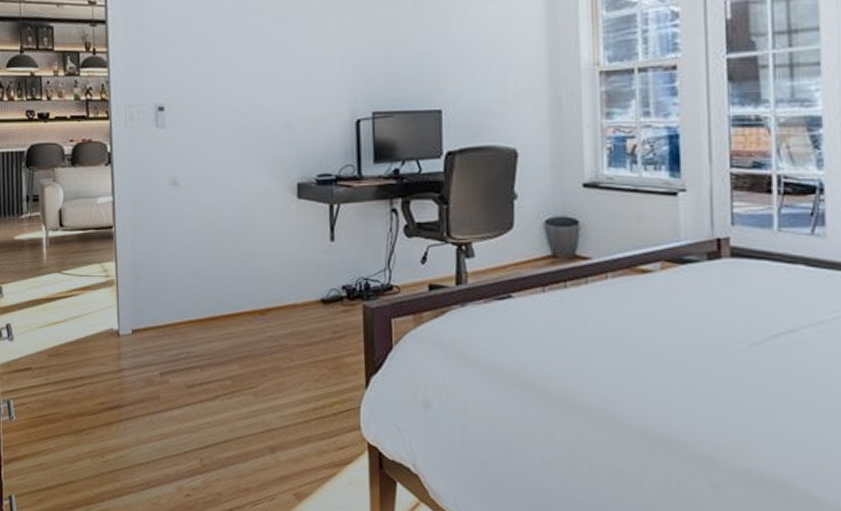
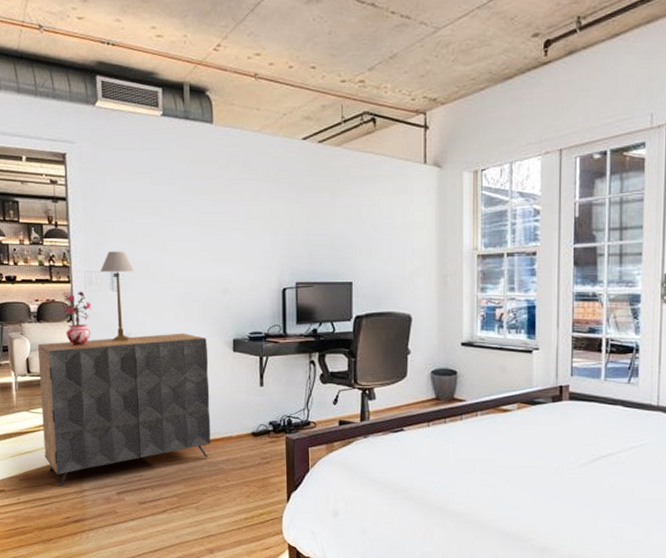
dresser: none [72,176,272,365] -> present [38,333,211,487]
potted plant: none [99,129,132,194] -> present [61,291,91,346]
table lamp: none [143,80,182,188] -> present [101,251,135,341]

